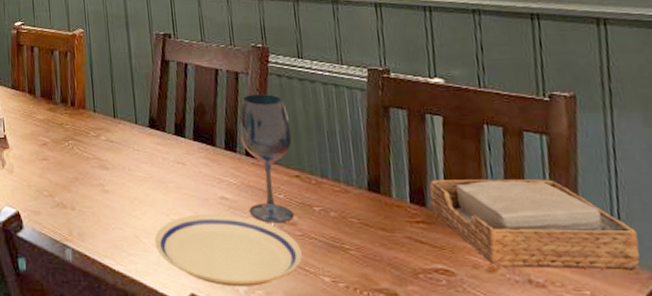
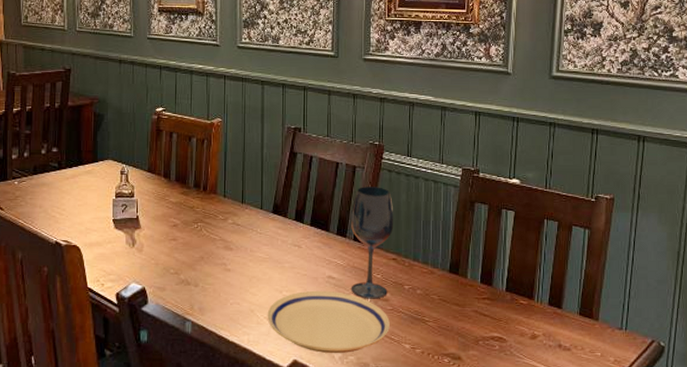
napkin holder: present [429,178,641,269] -> none [495,263,639,336]

